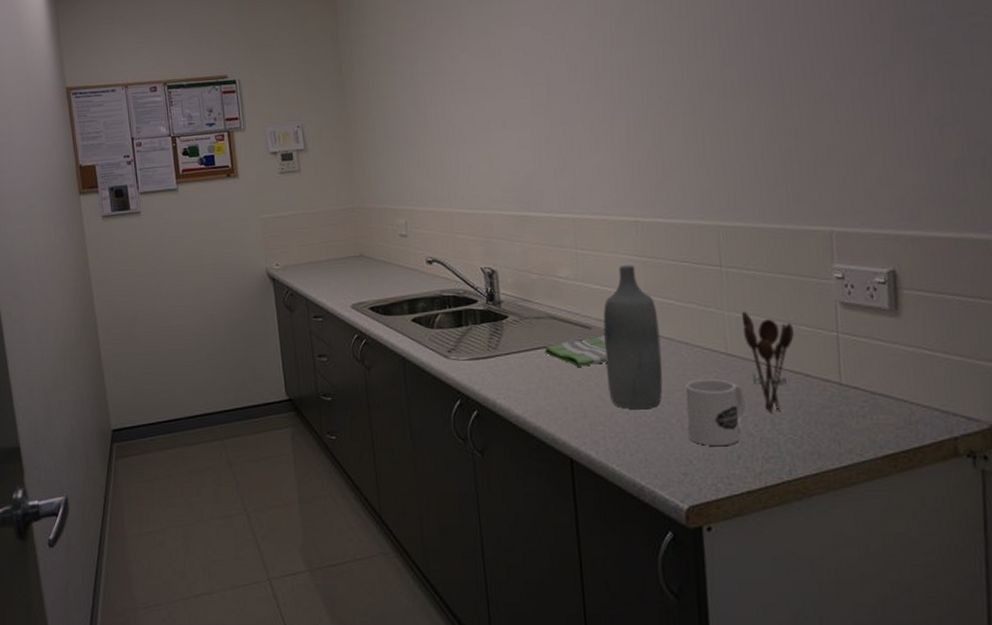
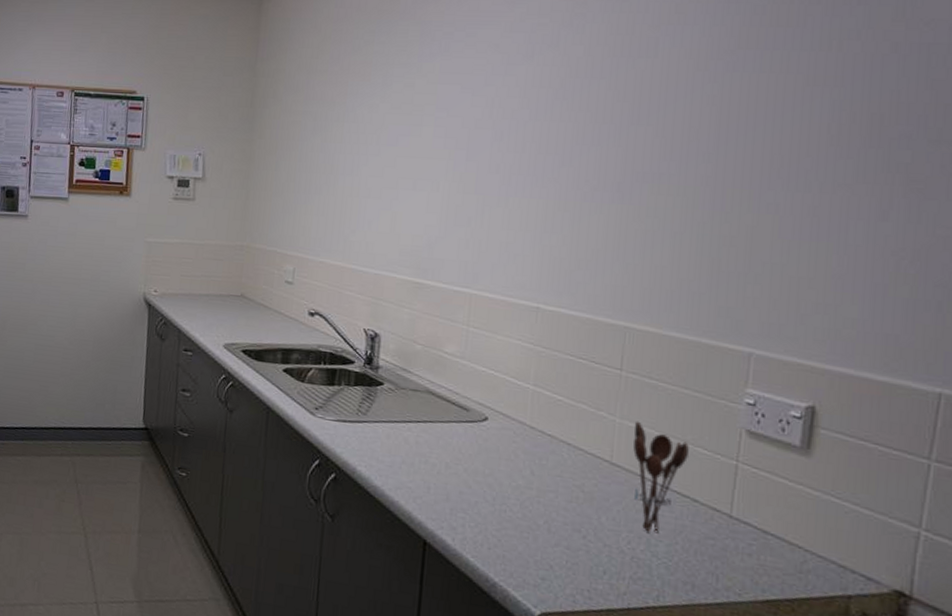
dish towel: present [544,334,607,367] -> none [416,419,484,449]
bottle: present [603,265,663,410] -> none [477,351,544,505]
mug: present [685,379,746,446] -> none [554,483,622,558]

